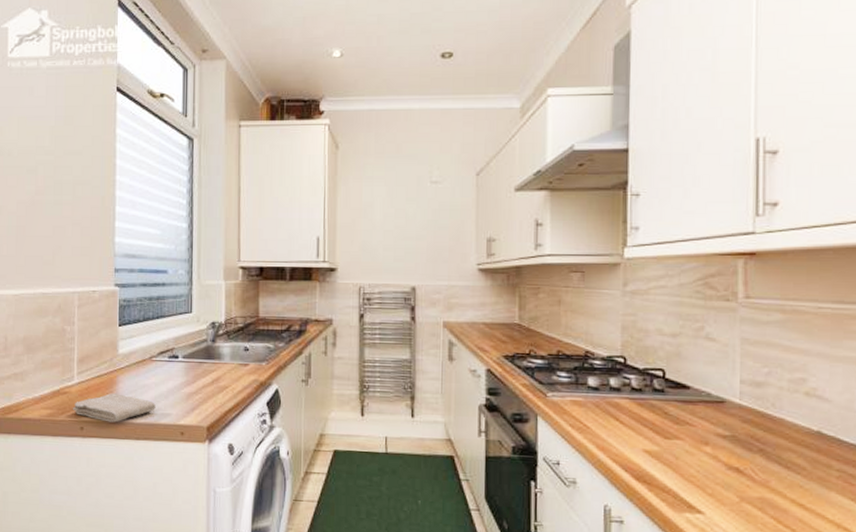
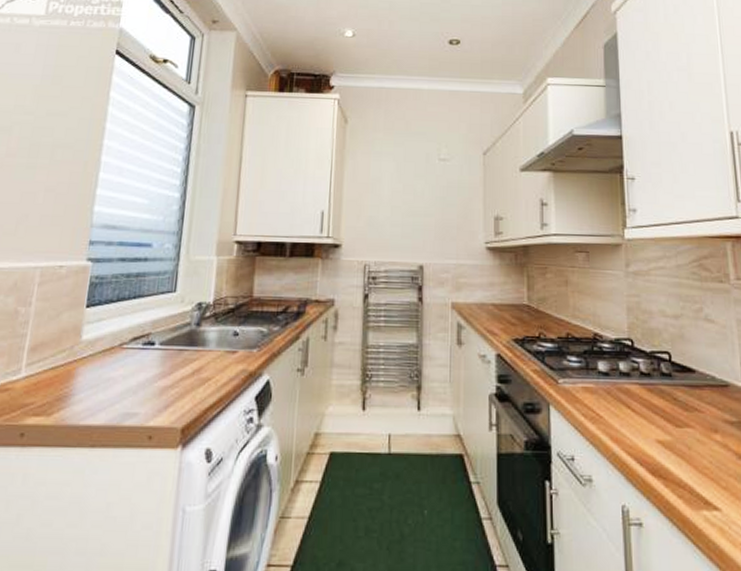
washcloth: present [72,393,156,423] -> none [13,389,121,426]

